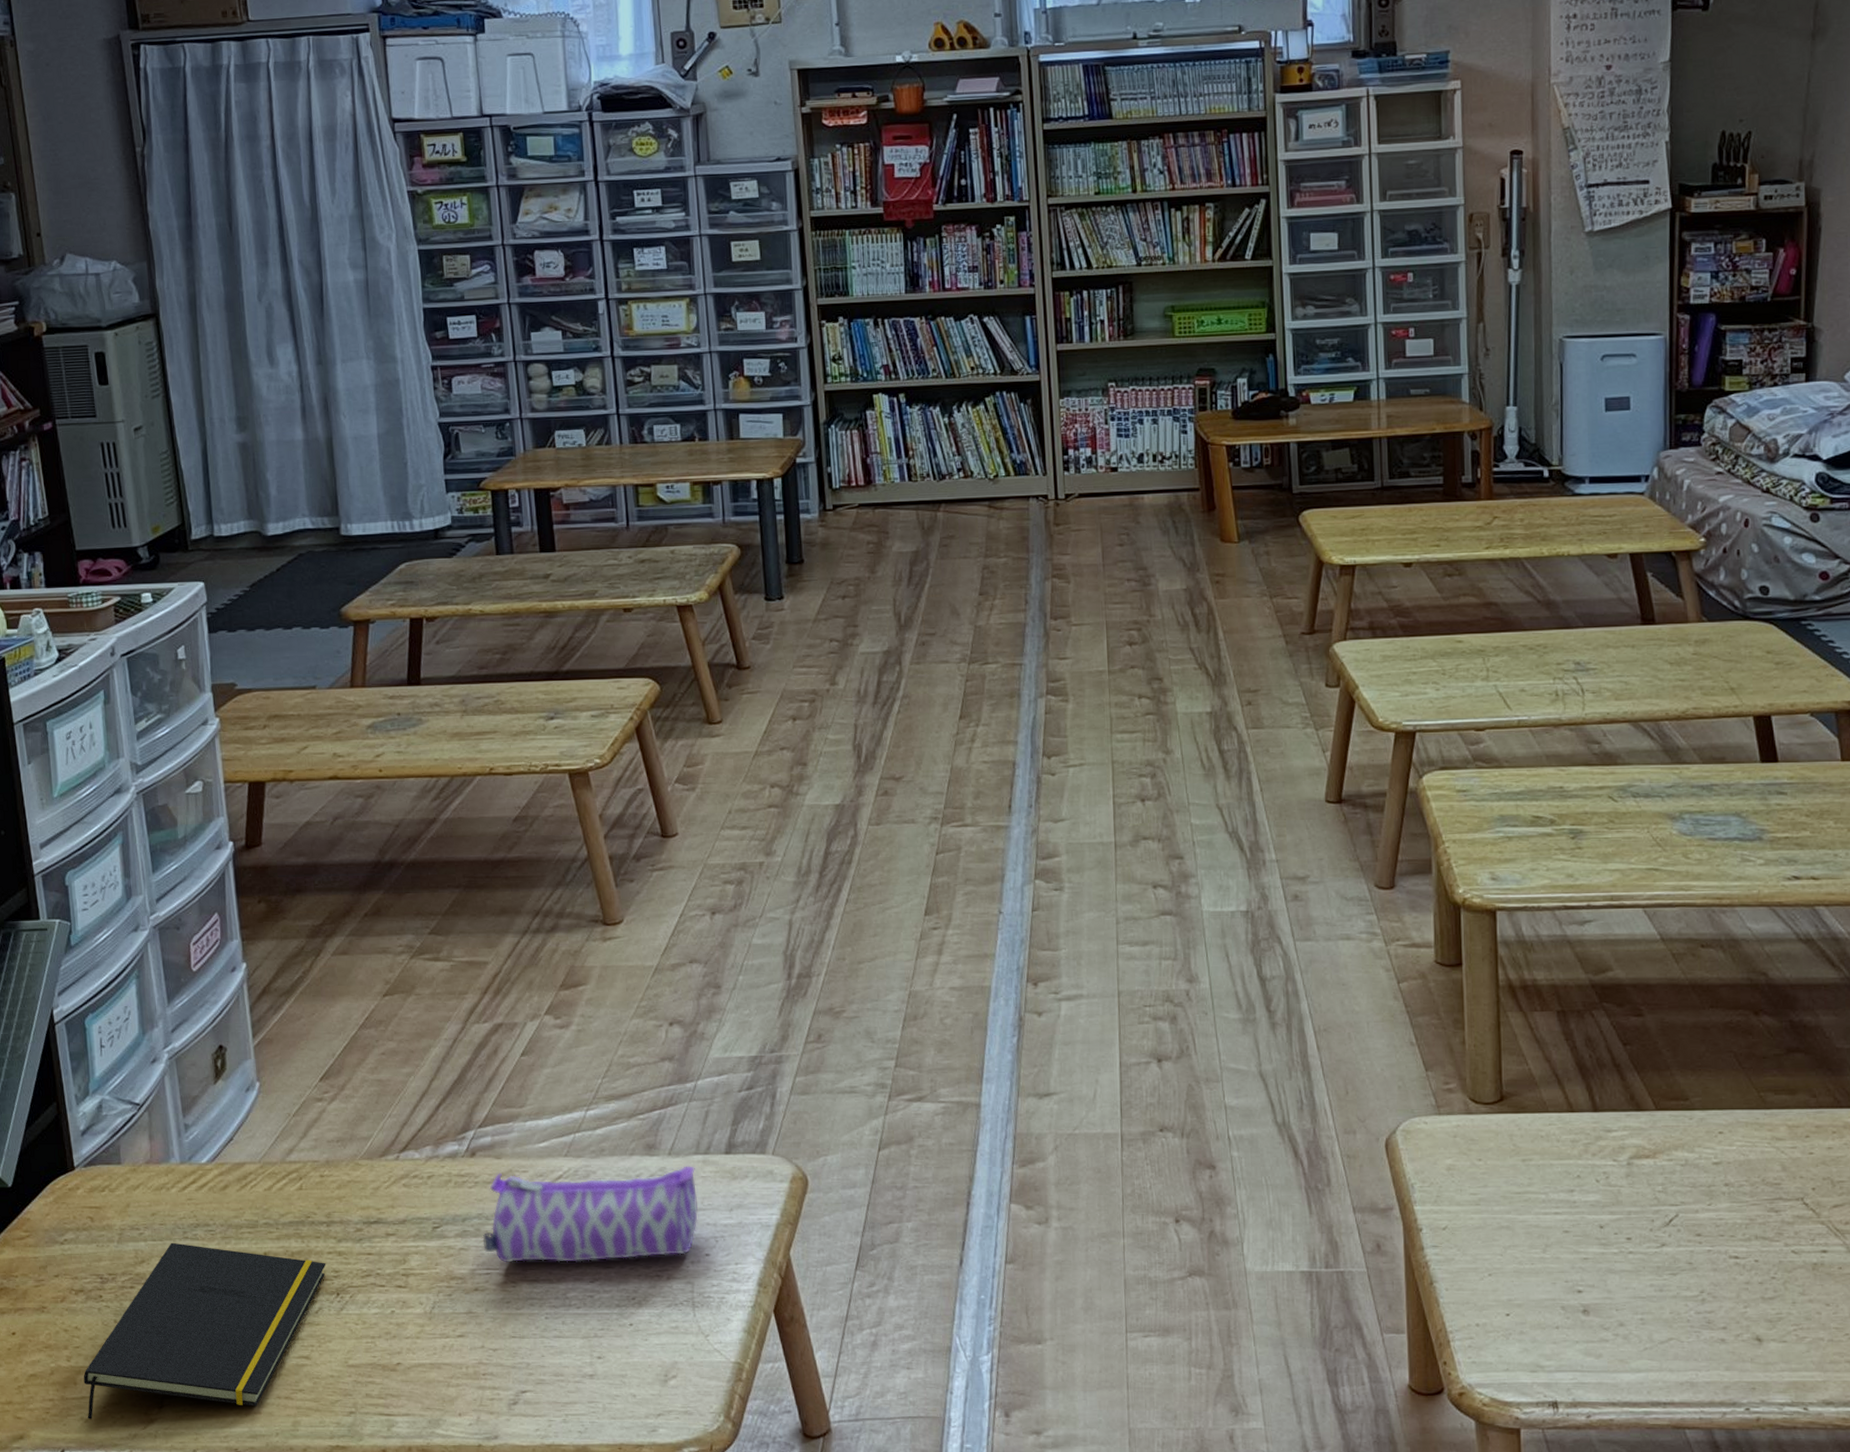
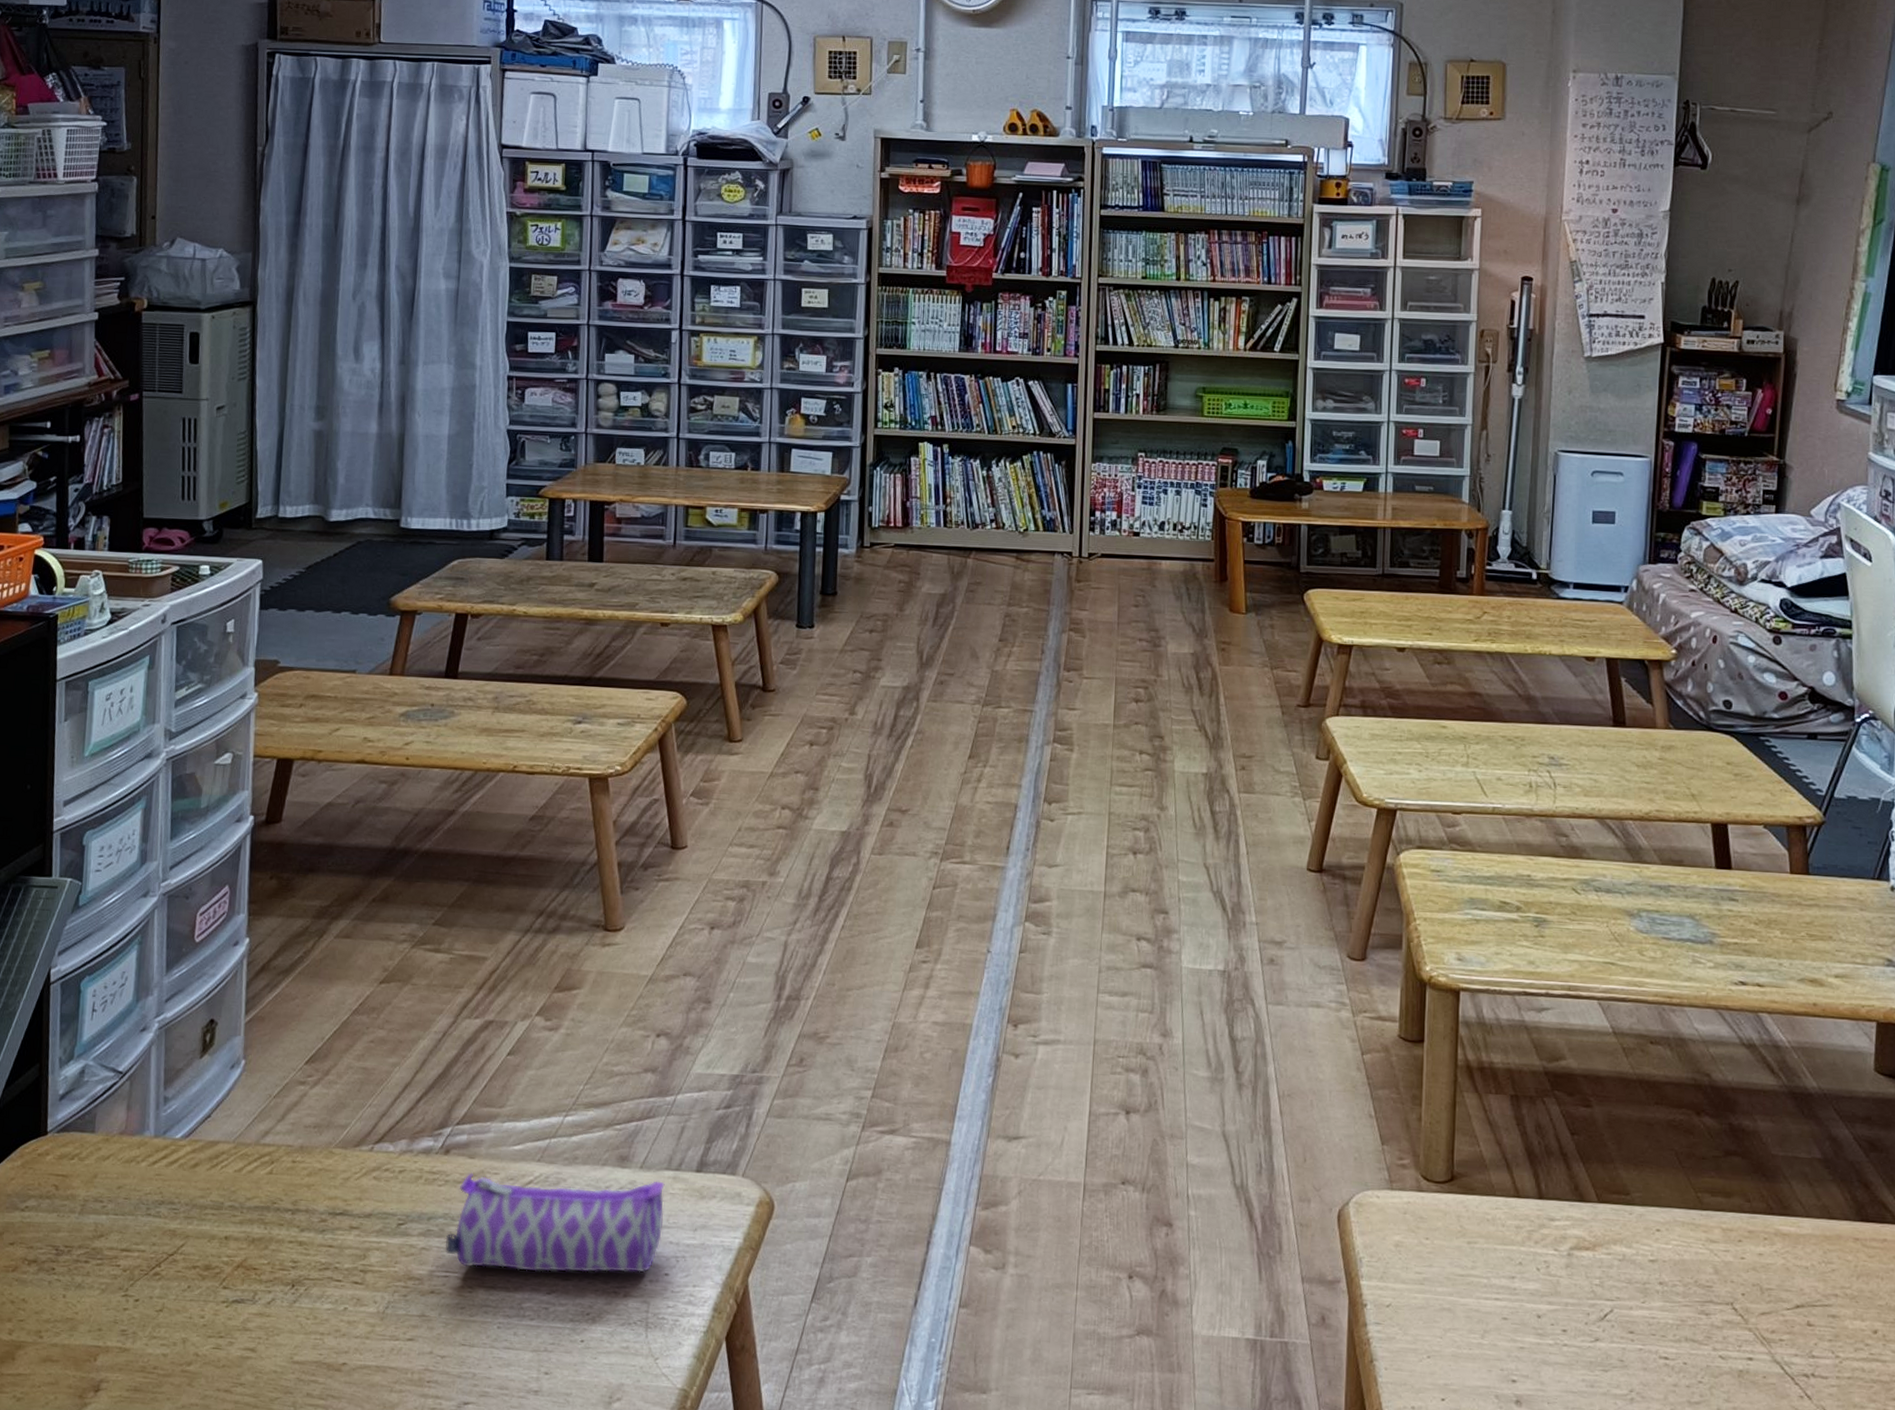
notepad: present [83,1242,326,1419] -> none [20,1218,286,1398]

